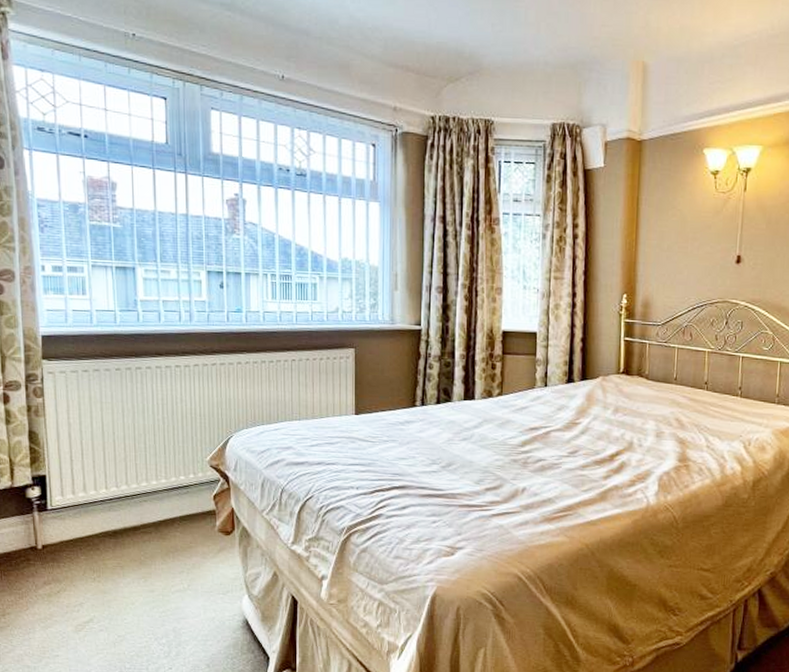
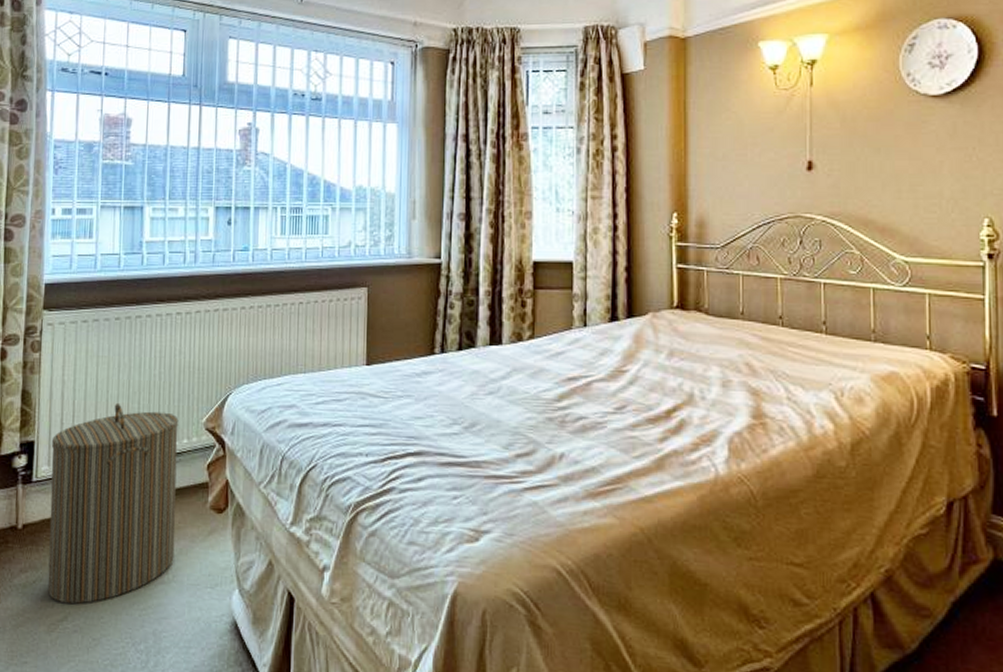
laundry hamper: none [62,443,188,609] -> present [47,402,179,605]

